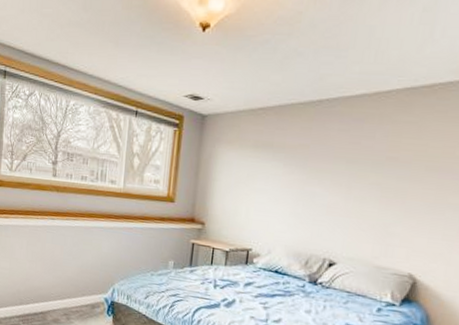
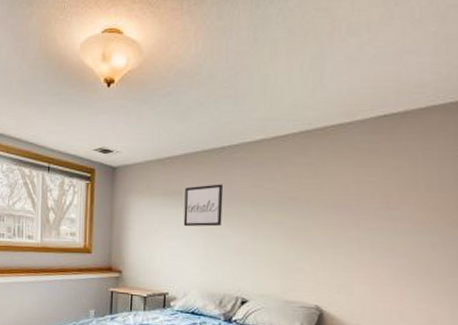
wall art: none [272,138,318,183] -> present [183,184,224,227]

